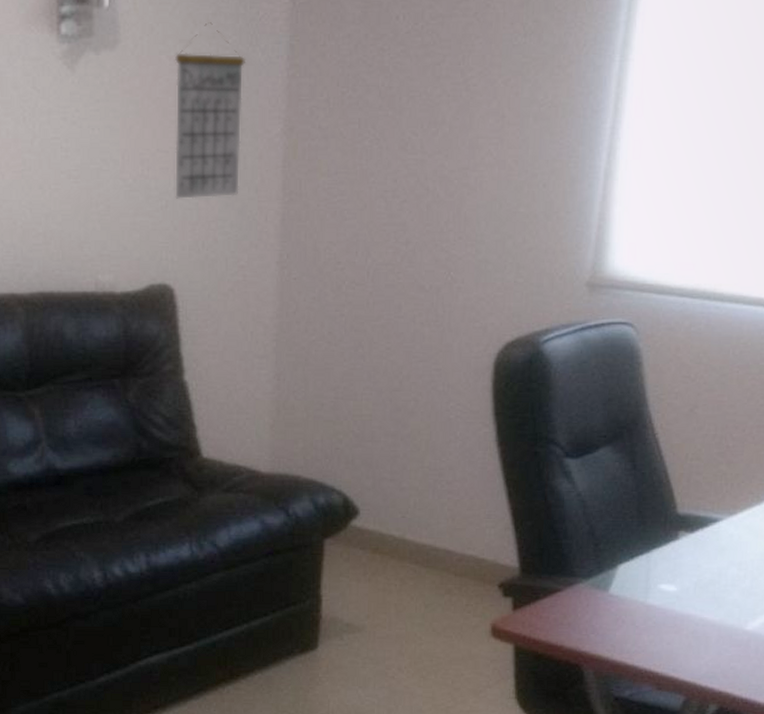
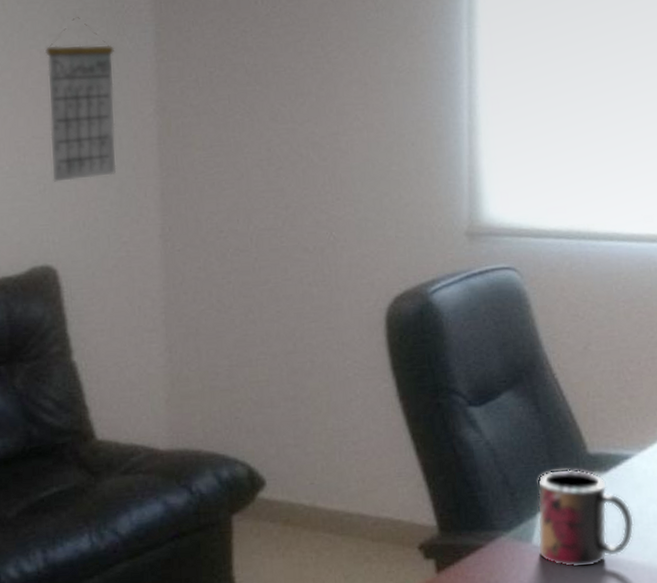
mug: none [613,526,713,620] -> present [537,469,635,569]

